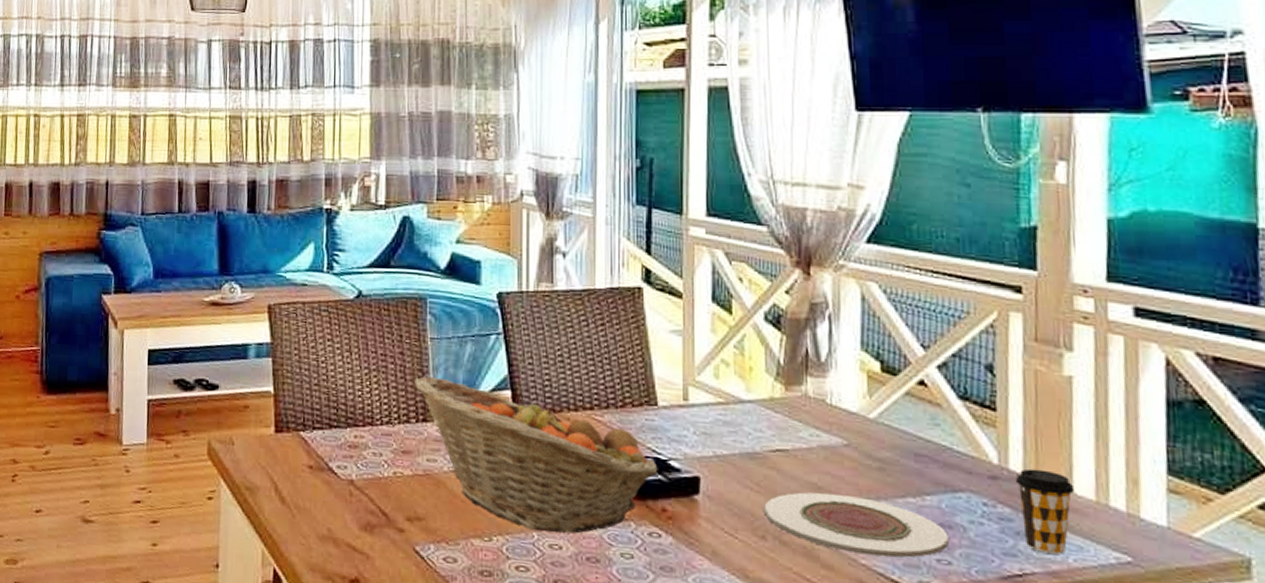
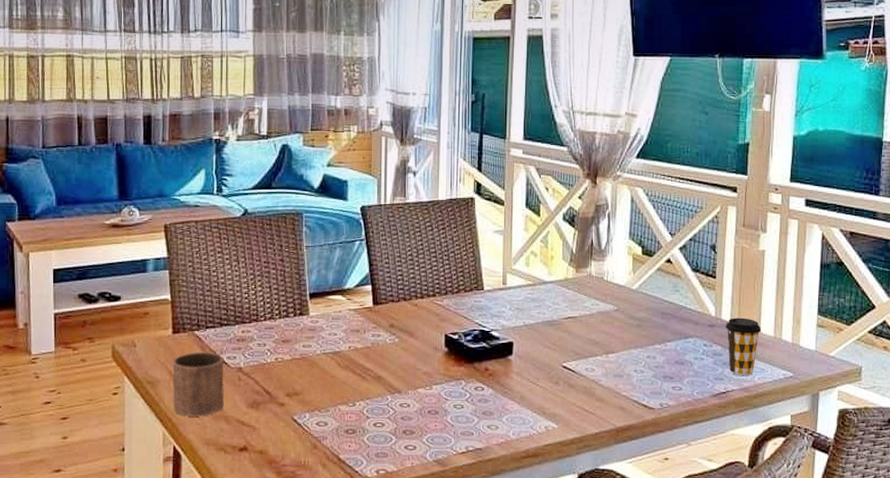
mug: none [274,454,333,536] -> present [172,350,224,417]
fruit basket: present [415,376,658,534] -> none [293,278,483,394]
plate: present [764,492,949,558] -> none [558,346,681,389]

